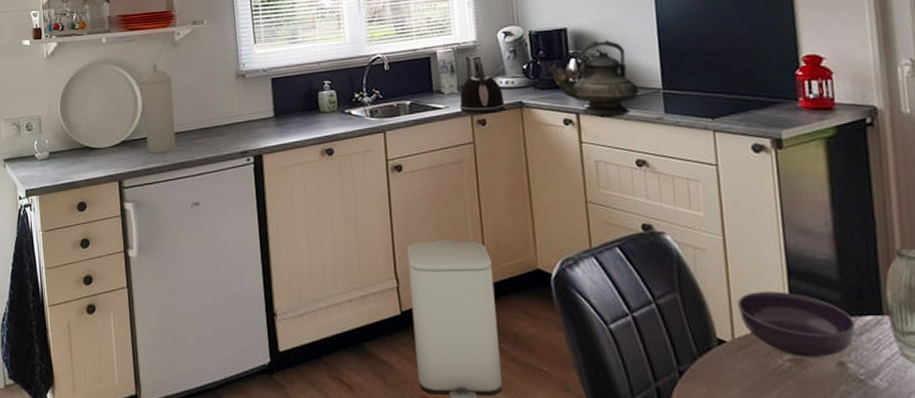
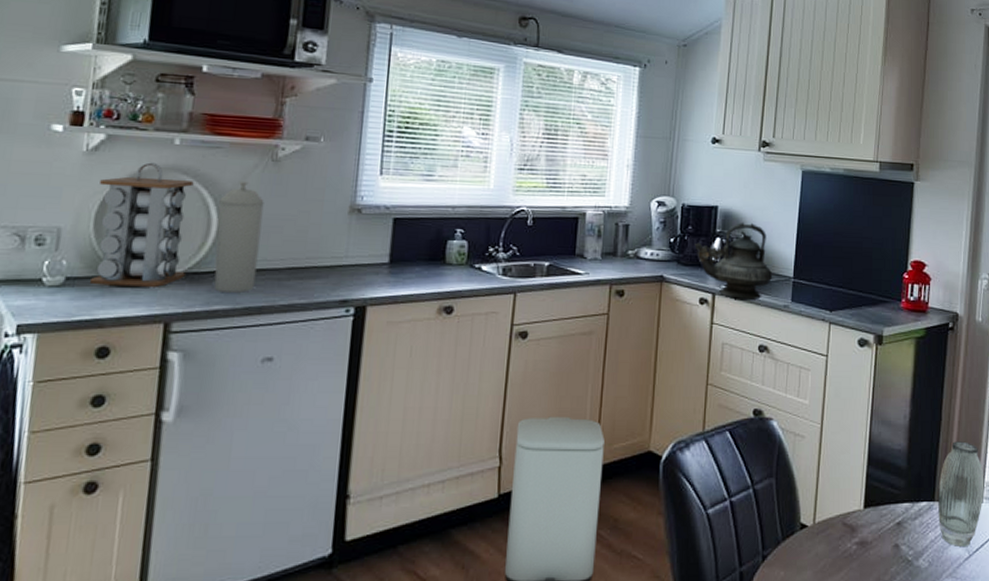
spice rack: none [59,59,126,157] -> present [89,162,194,288]
kettle: present [459,58,506,115] -> none [599,225,646,286]
bowl: present [737,291,856,360] -> none [823,478,912,543]

